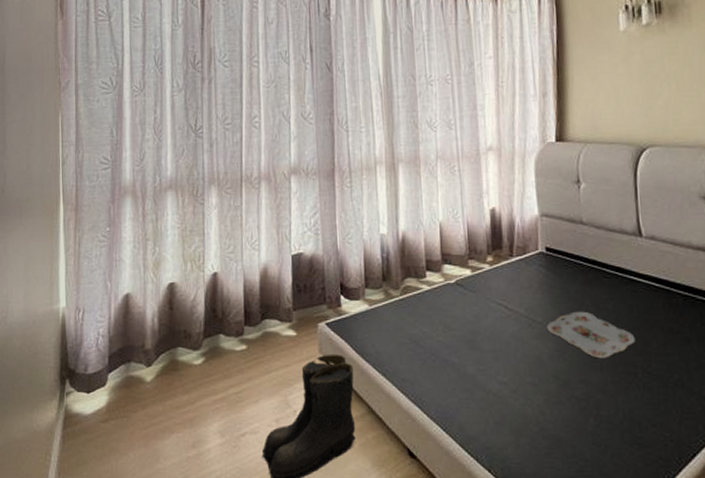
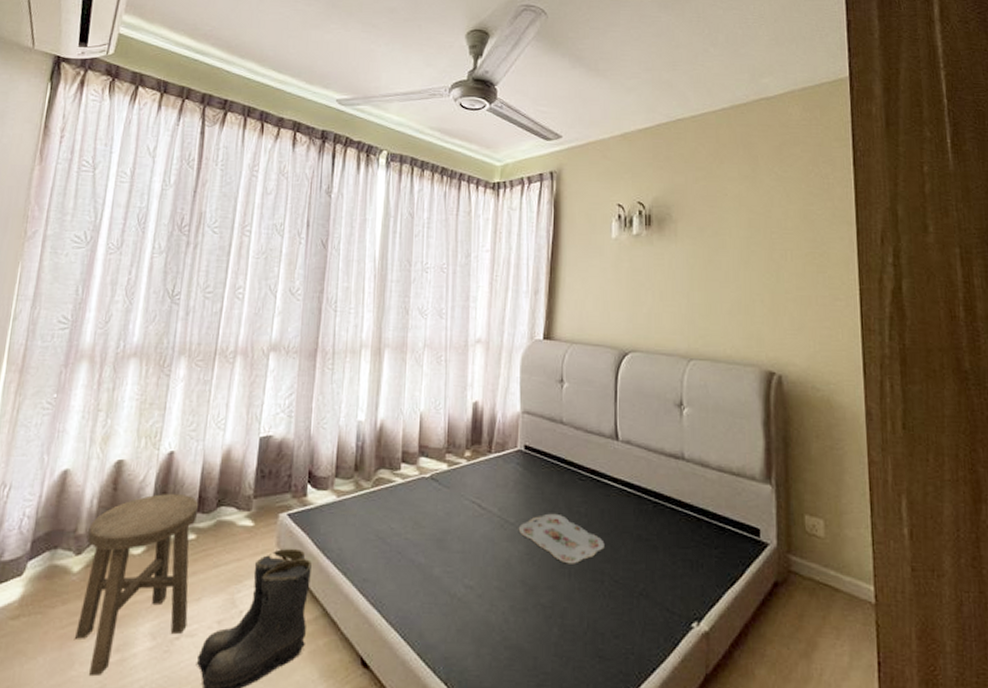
stool: none [154,310,250,469] -> present [75,494,199,677]

